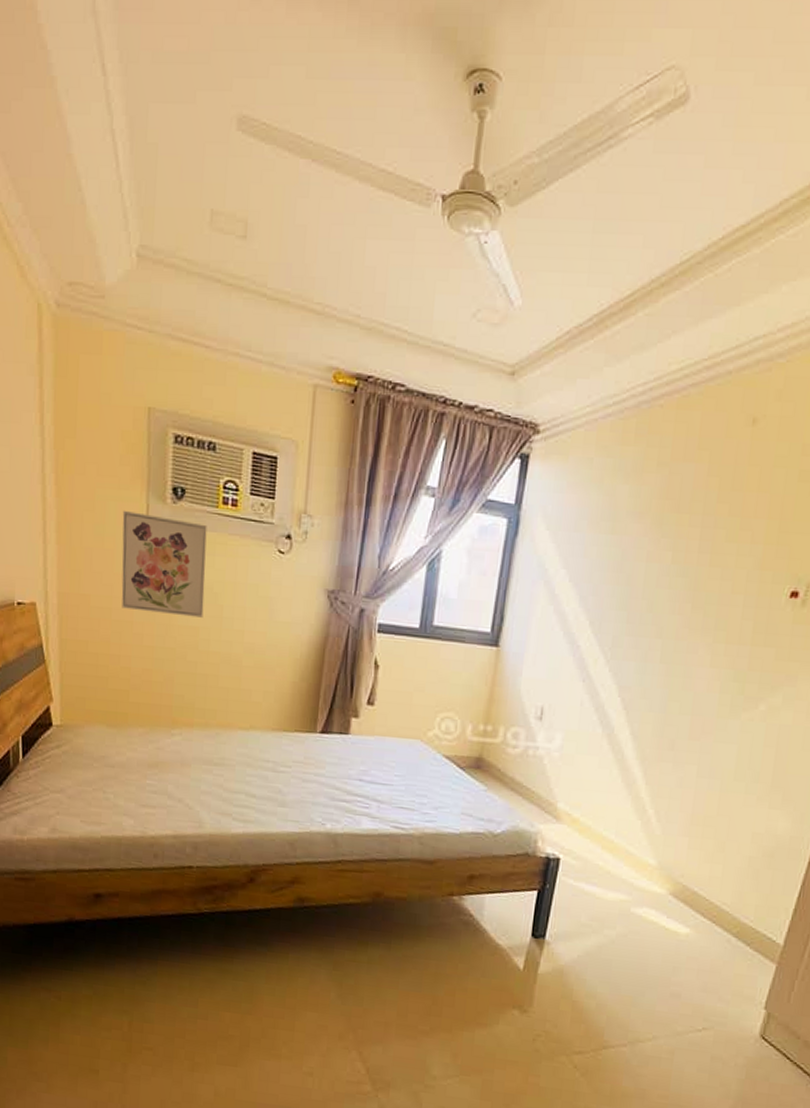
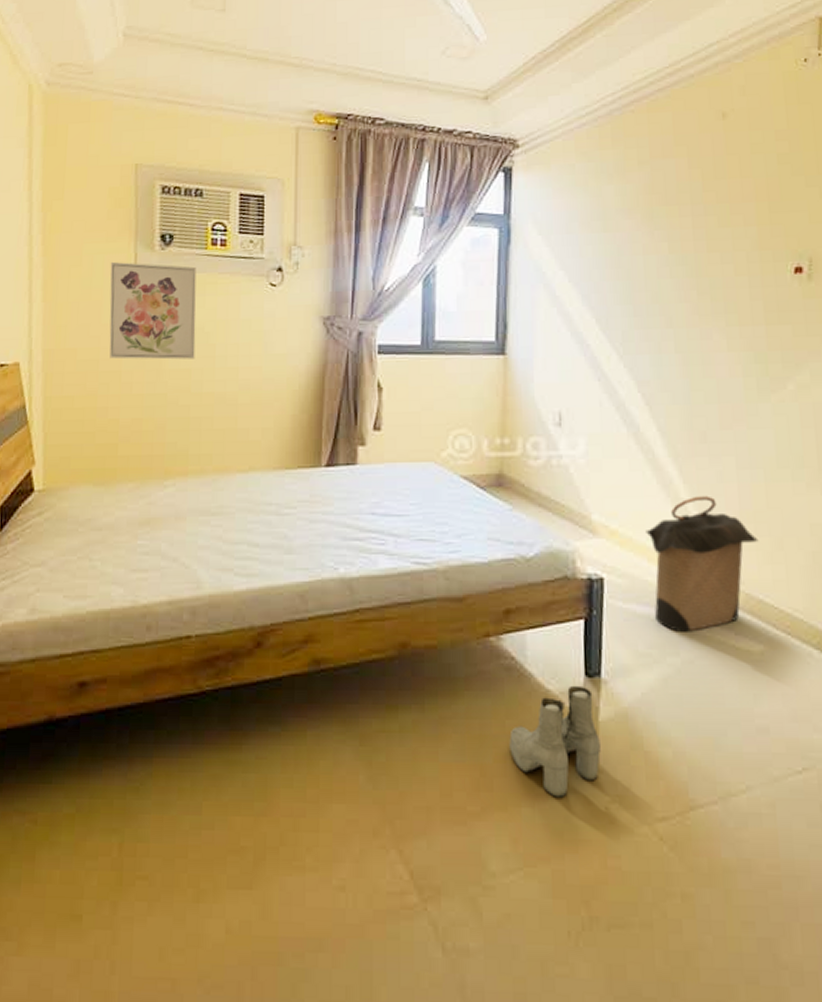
boots: none [459,942,537,1028] -> present [509,685,601,797]
laundry hamper: none [600,797,704,911] -> present [646,495,759,632]

